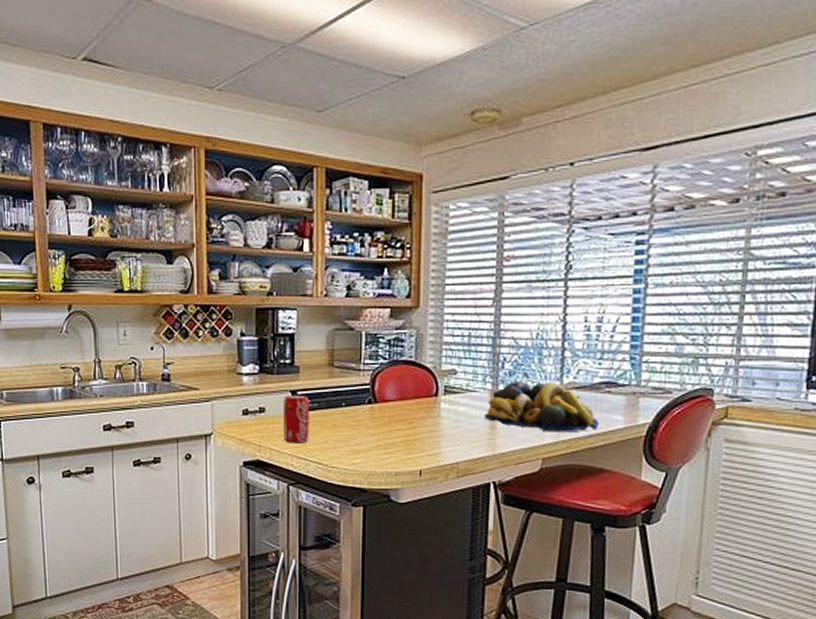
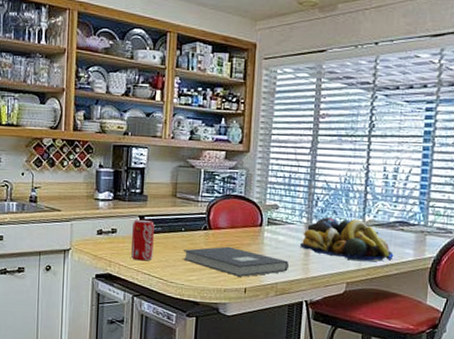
book: none [345,422,471,457] -> present [183,246,289,277]

